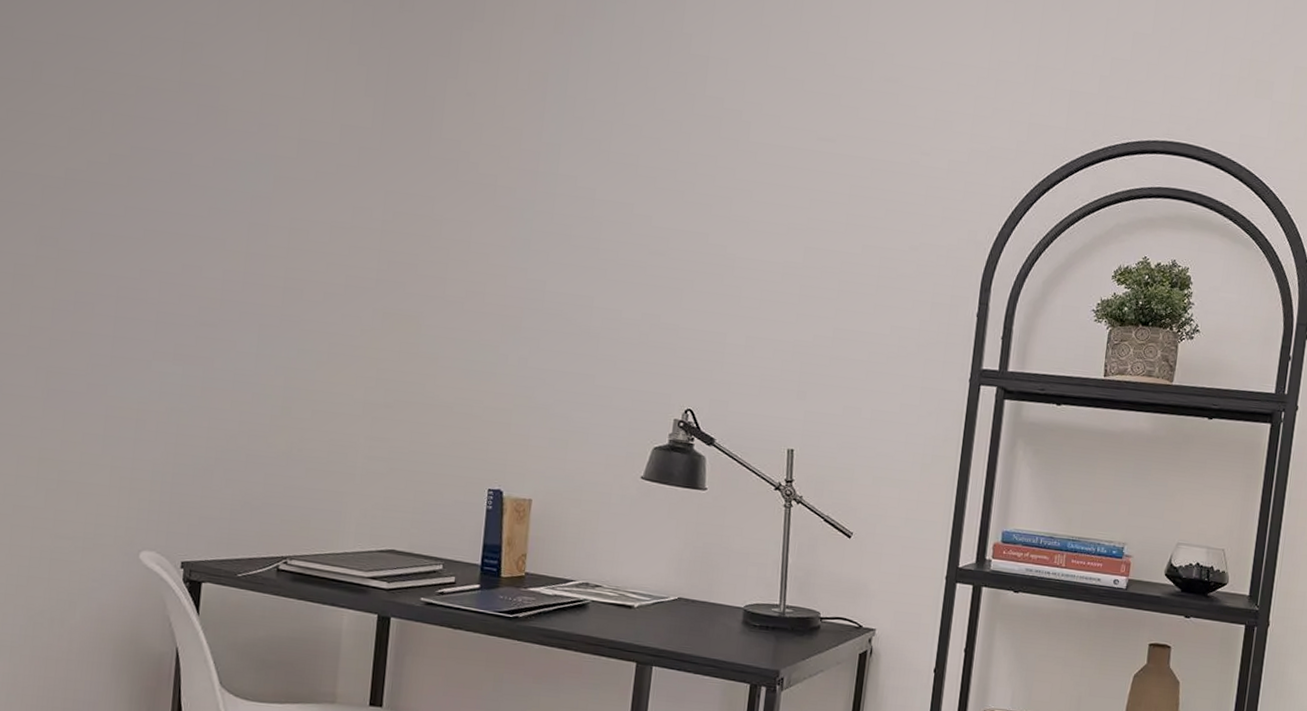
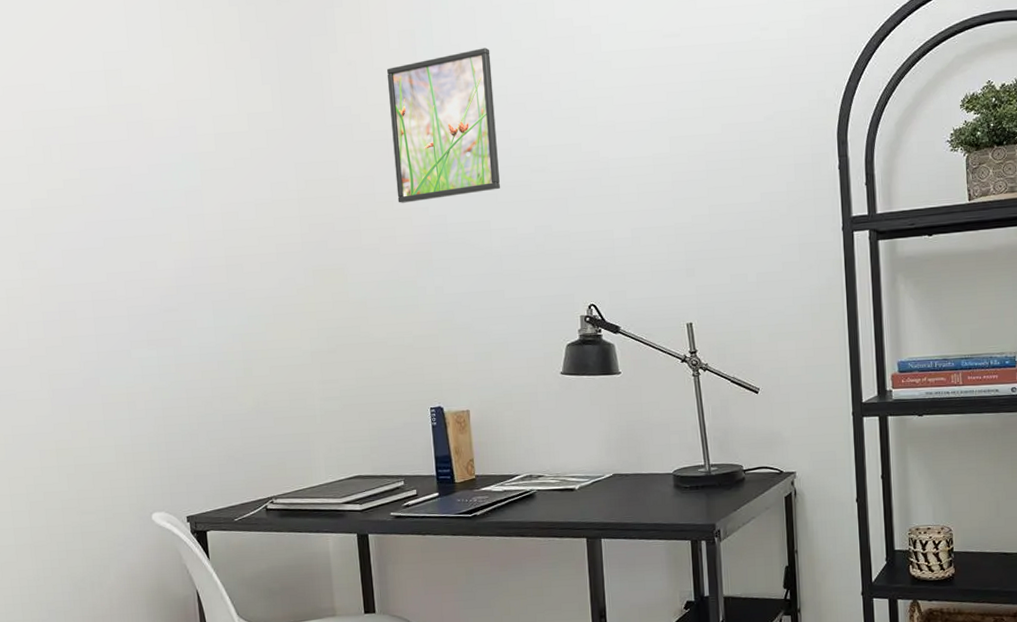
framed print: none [494,108,628,265] -> present [386,48,500,203]

